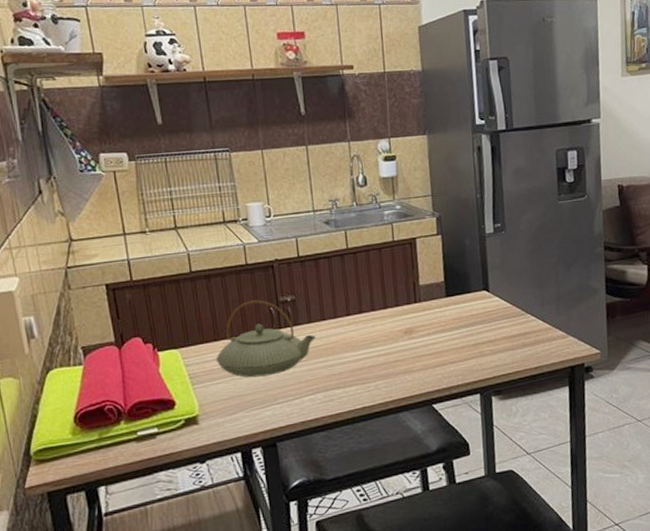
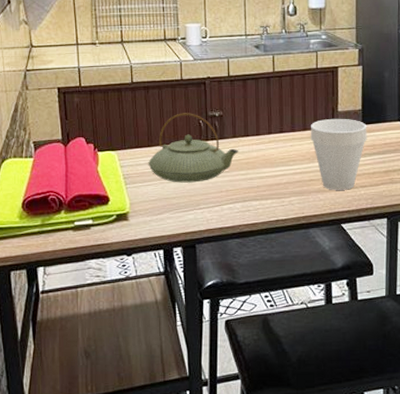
cup: none [392,292,453,370] -> present [310,118,367,190]

